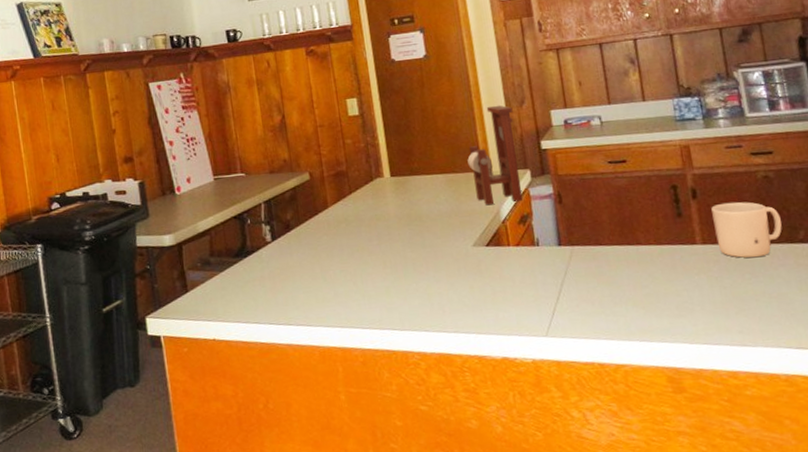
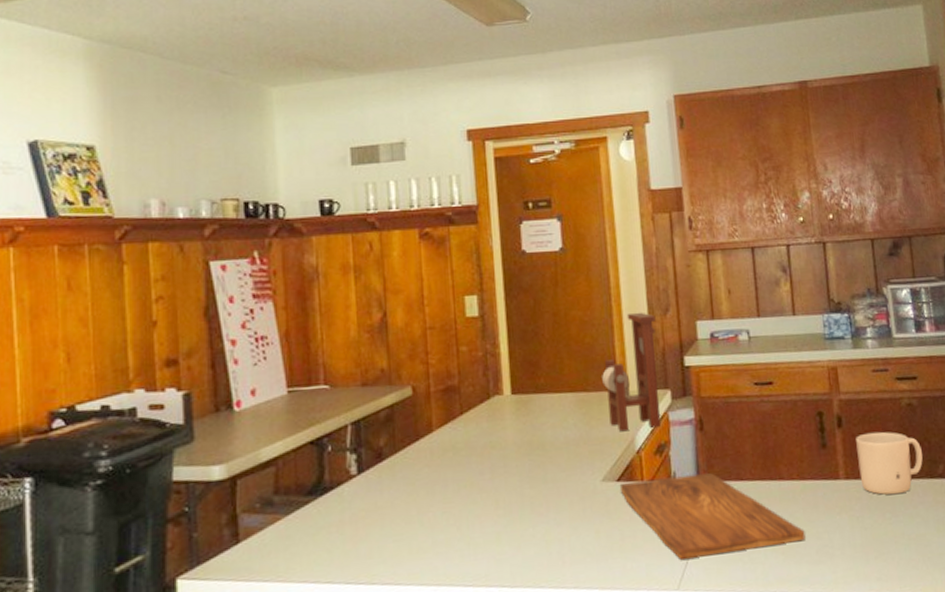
cutting board: none [488,239,665,311] -> present [619,473,806,560]

